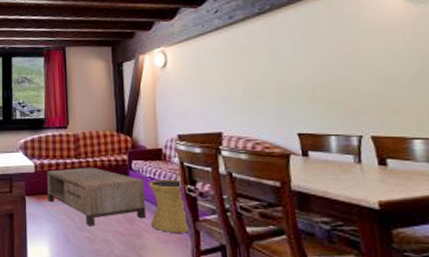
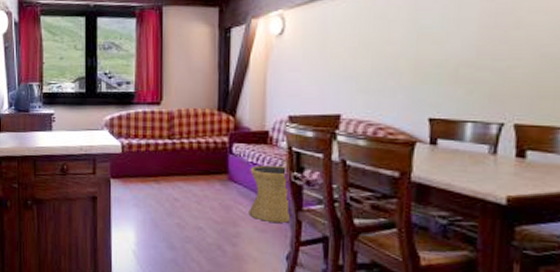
coffee table: present [47,167,146,227] -> none [135,149,245,213]

